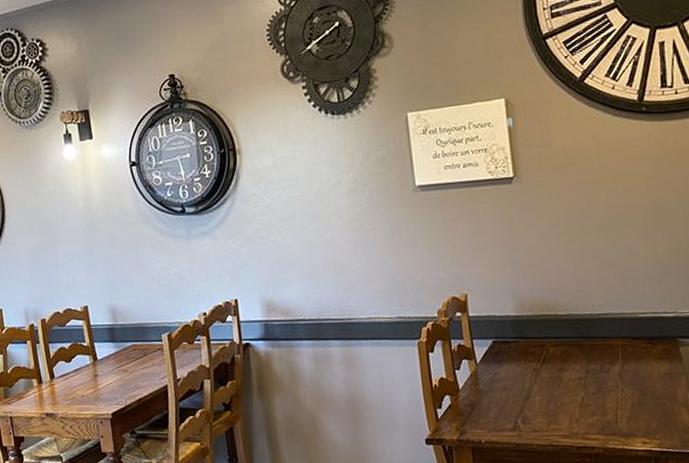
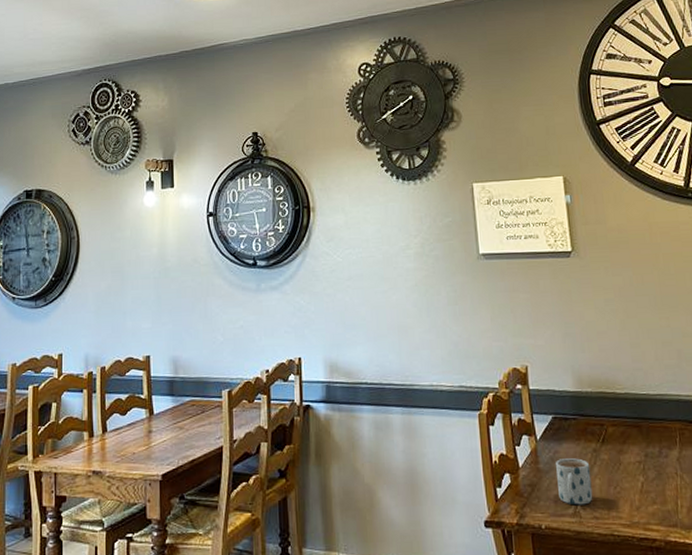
mug: none [495,378,533,421] -> present [555,458,593,505]

